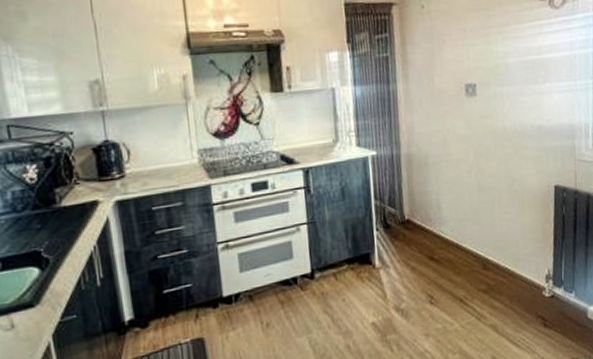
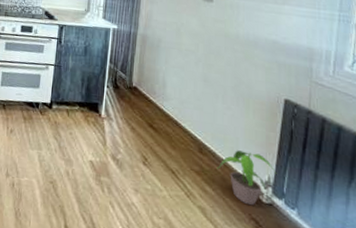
potted plant: none [502,250,555,305] -> present [217,150,277,206]

